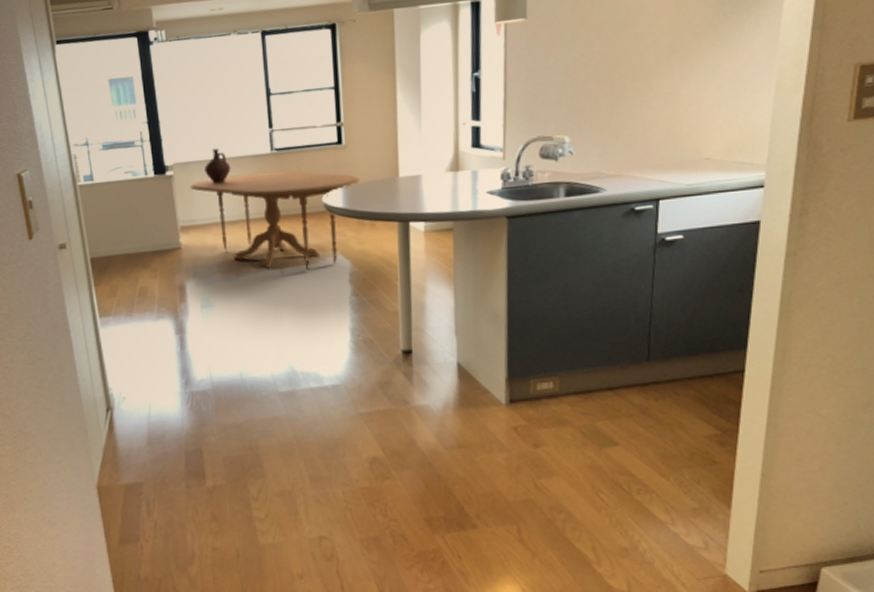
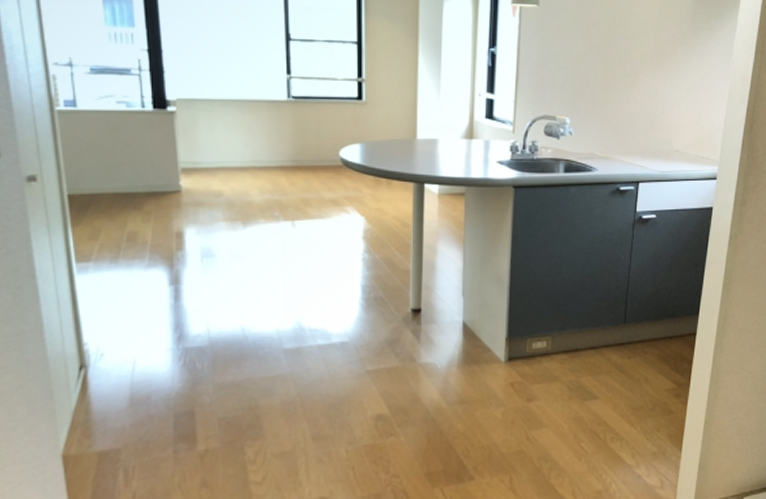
dining table: present [190,171,360,271] -> none [195,119,378,225]
ceramic jug: present [204,148,231,184] -> none [213,88,243,126]

